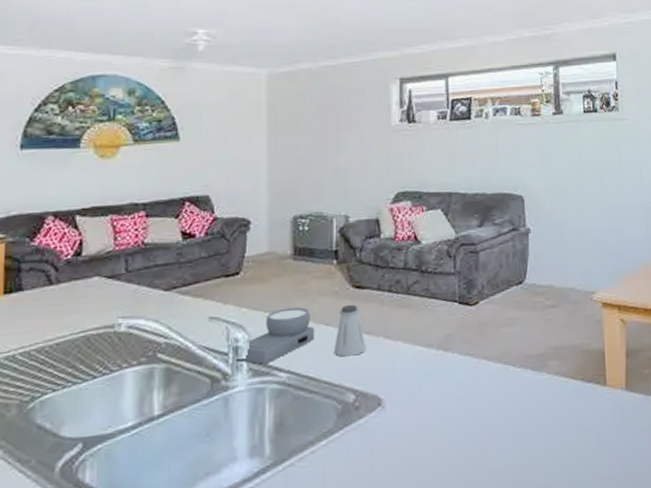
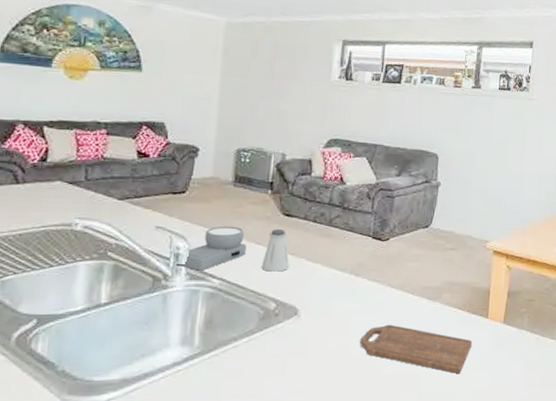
cutting board: none [458,405,592,459] -> present [360,324,473,373]

